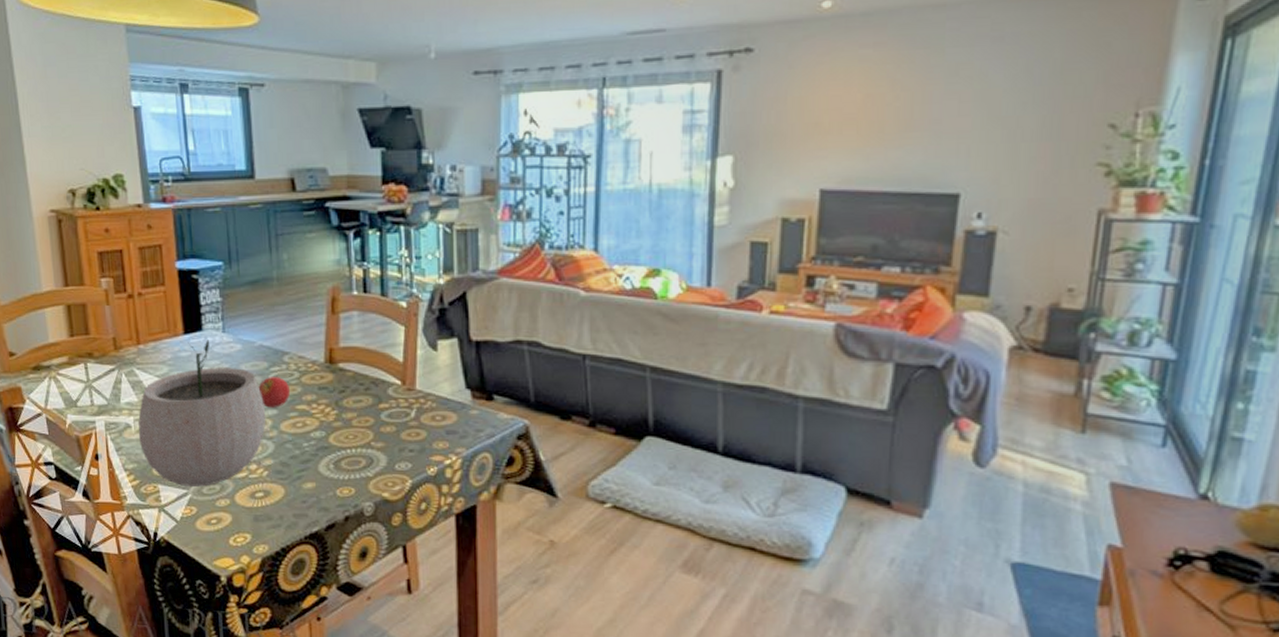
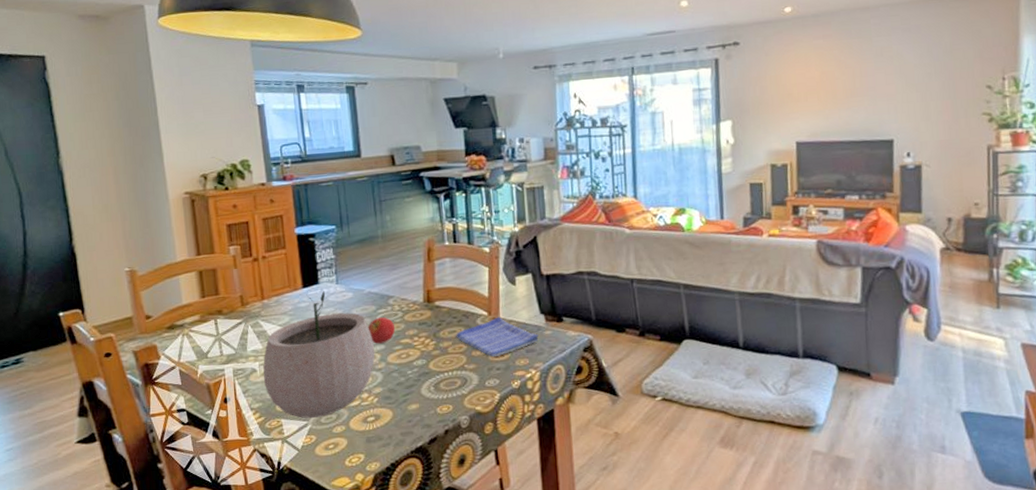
dish towel: none [362,388,462,437] -> present [456,317,539,358]

